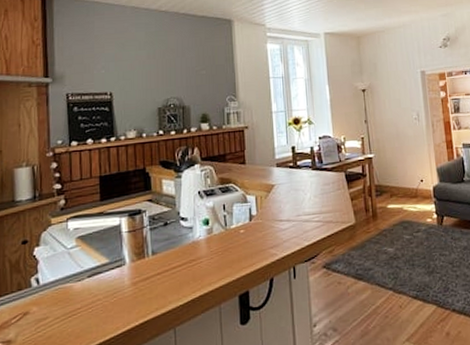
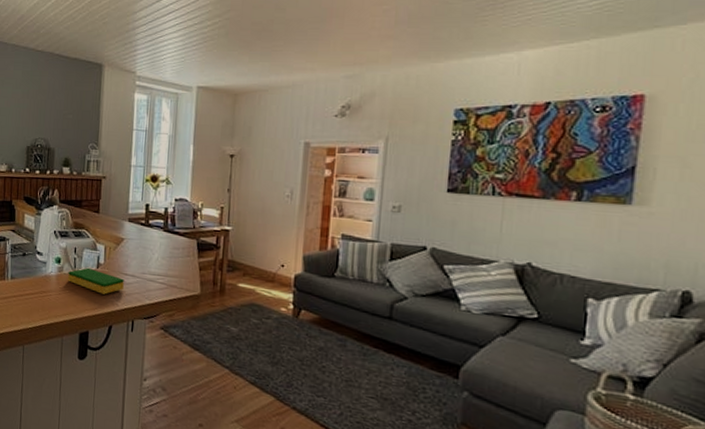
dish sponge: none [219,222,280,247] -> present [68,267,124,295]

